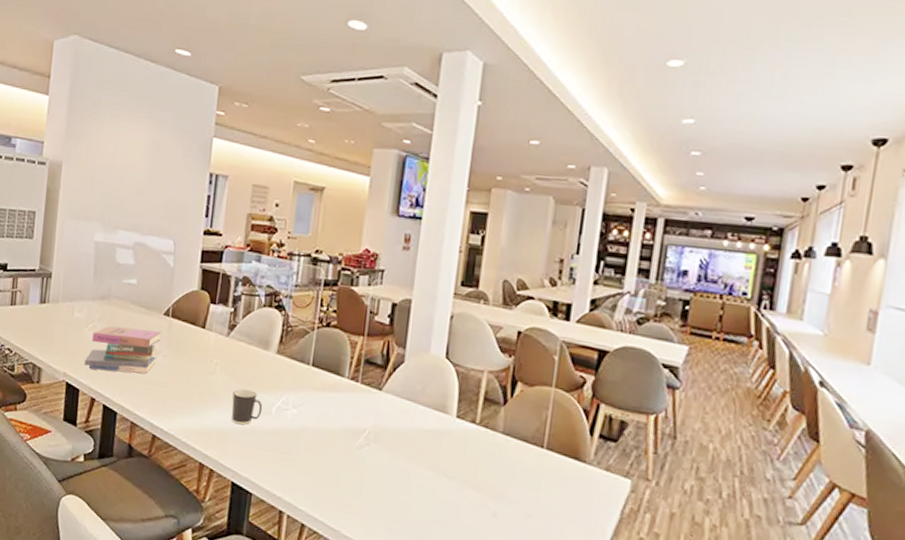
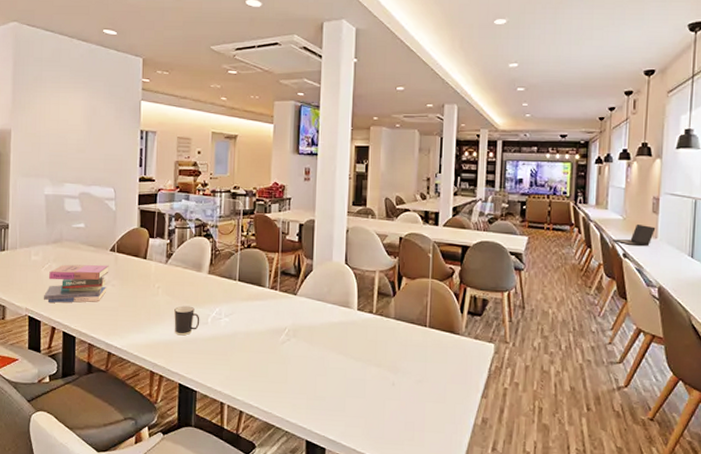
laptop: none [806,343,870,374] -> present [613,223,656,246]

